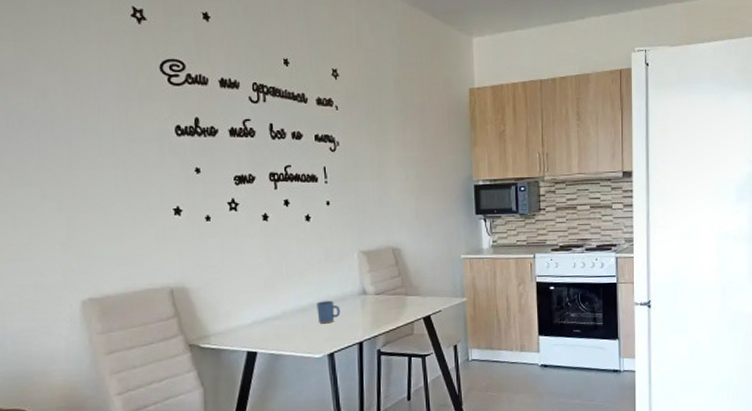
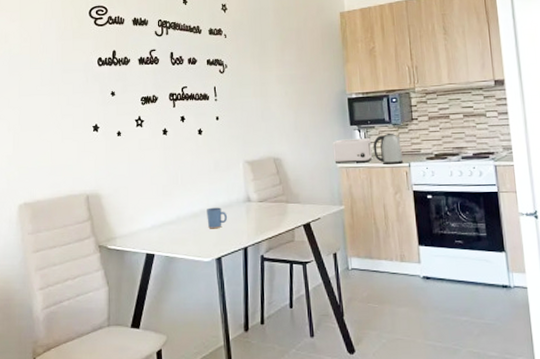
toaster: none [456,228,498,254] -> present [332,138,373,164]
kettle: none [499,223,528,257] -> present [373,133,403,165]

